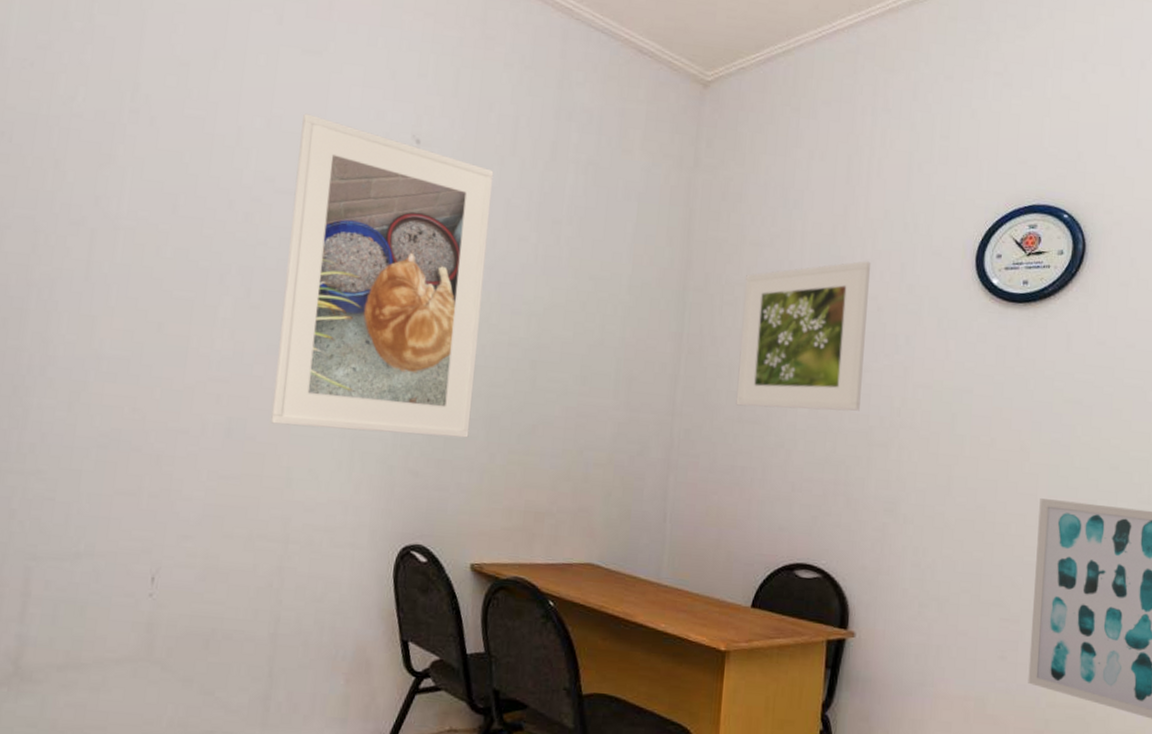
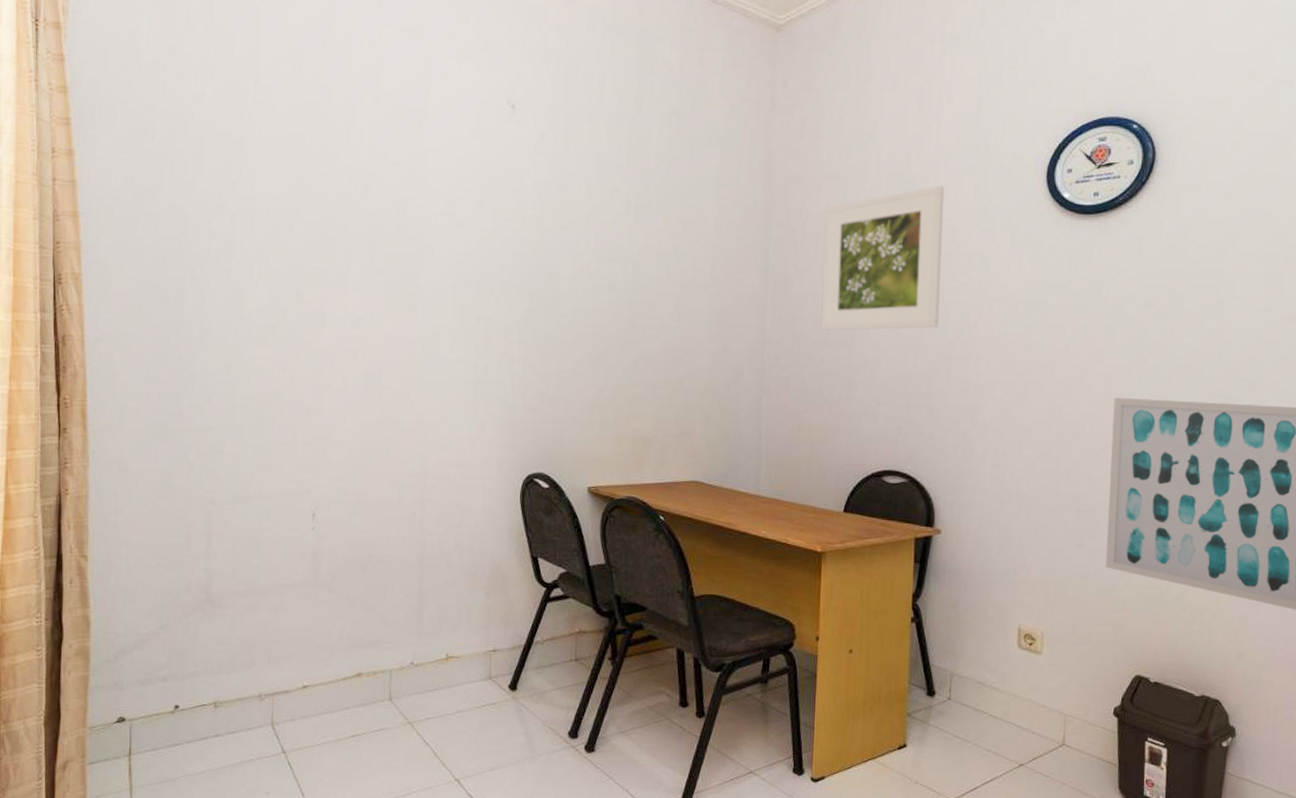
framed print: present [270,113,494,438] -> none [402,89,585,376]

